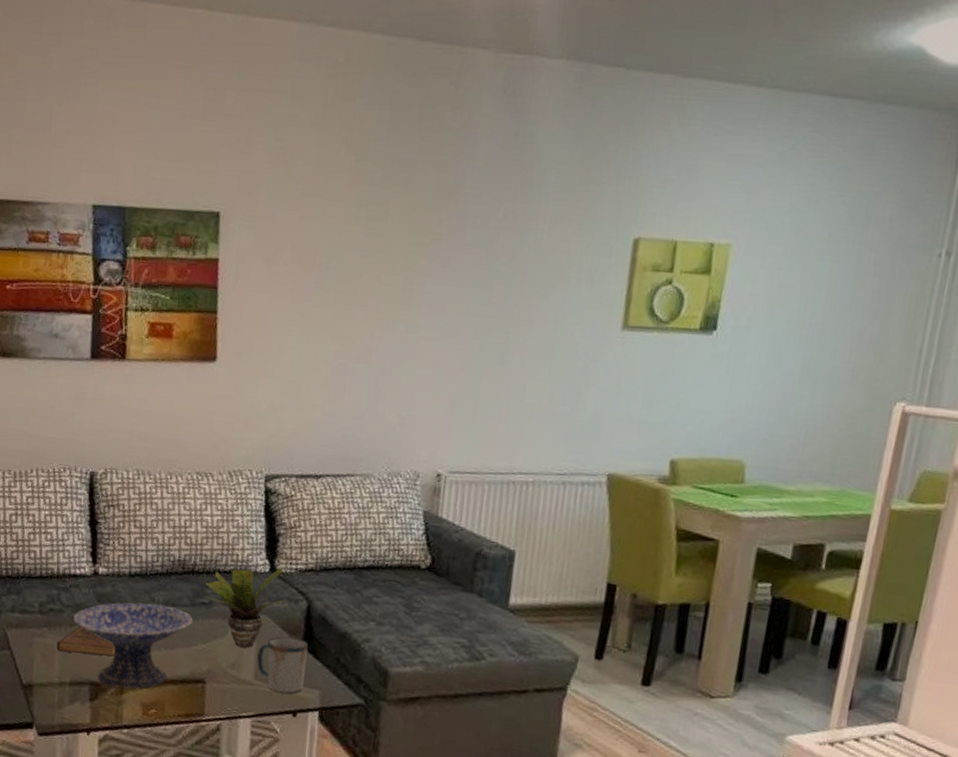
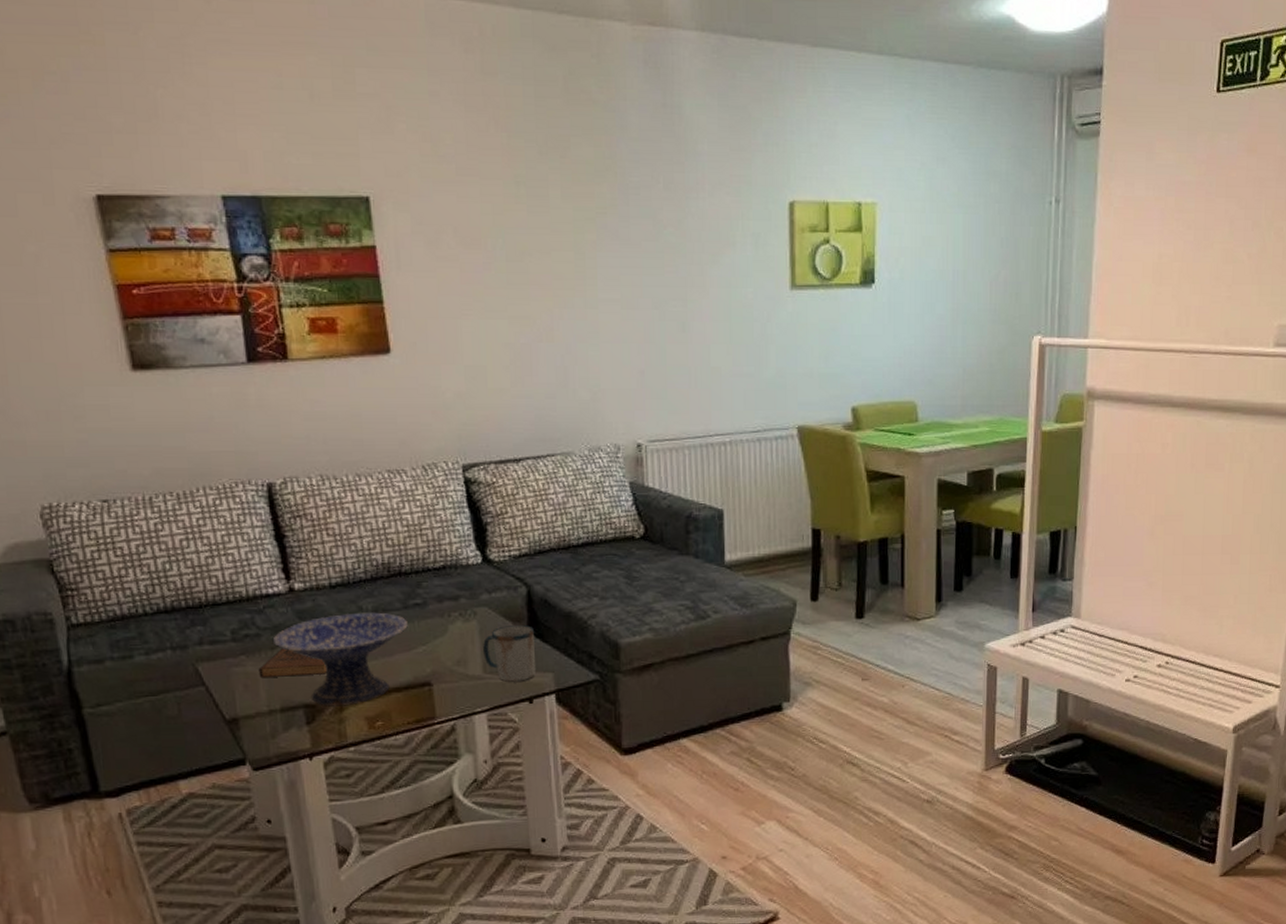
potted plant: present [204,567,286,648] -> none [415,556,504,643]

